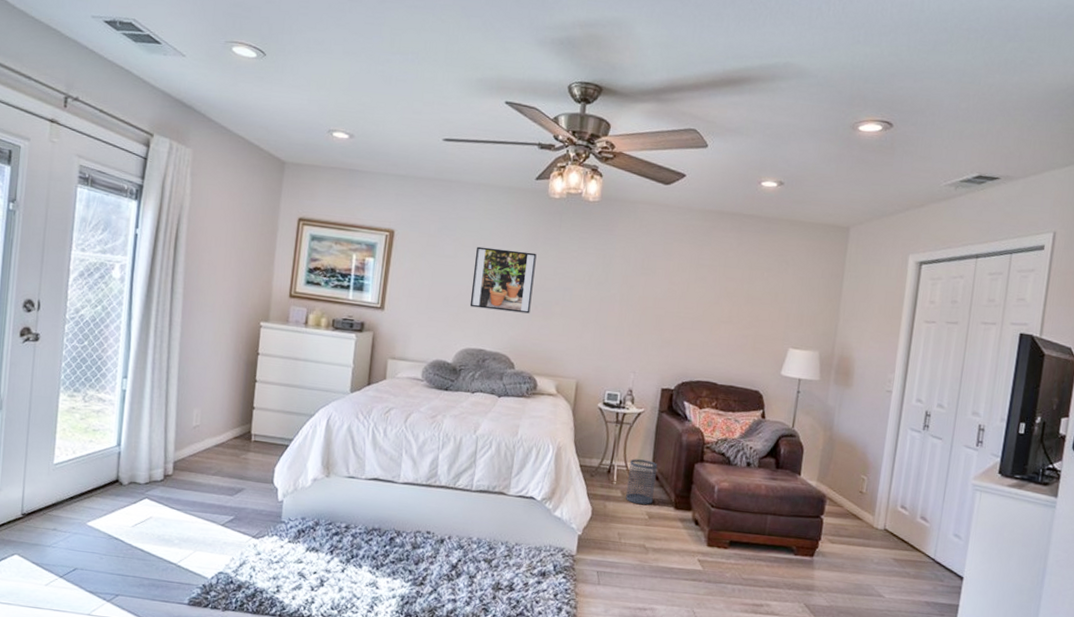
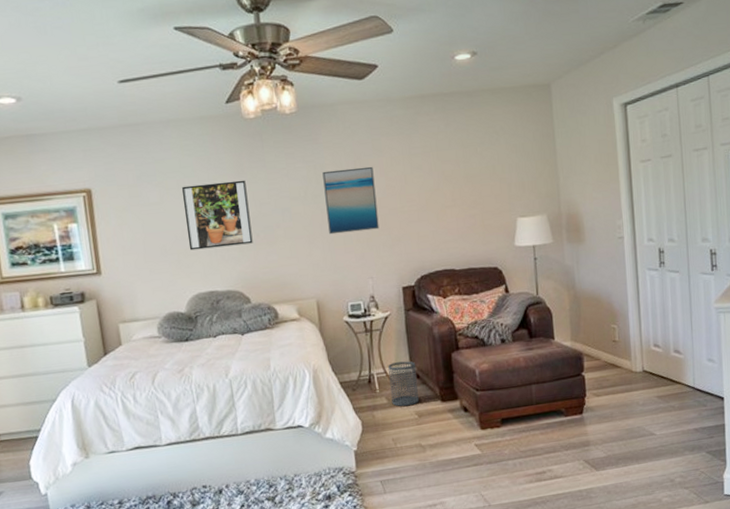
wall art: none [603,262,660,328] -> present [322,166,379,235]

